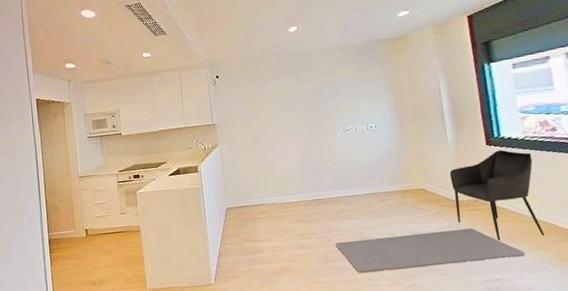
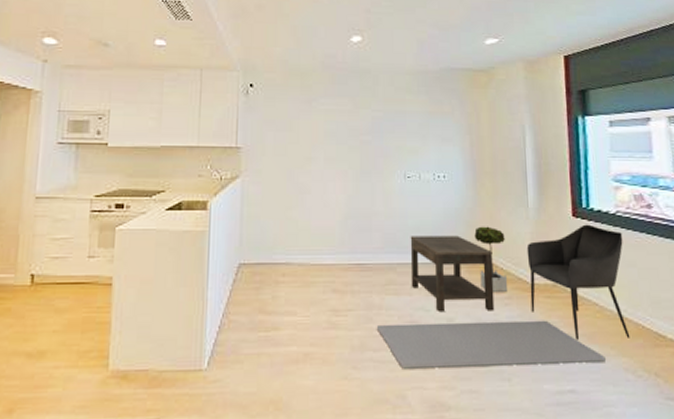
side table: none [353,170,428,230] -> present [410,235,495,313]
potted tree: none [405,160,437,210] -> present [474,226,508,292]

